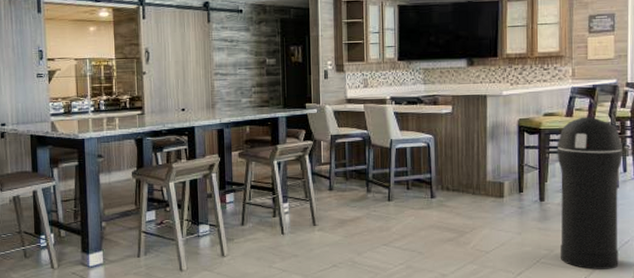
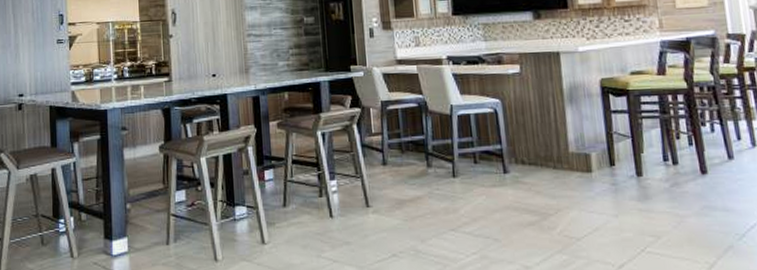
trash can: present [557,116,624,270] -> none [650,74,746,261]

